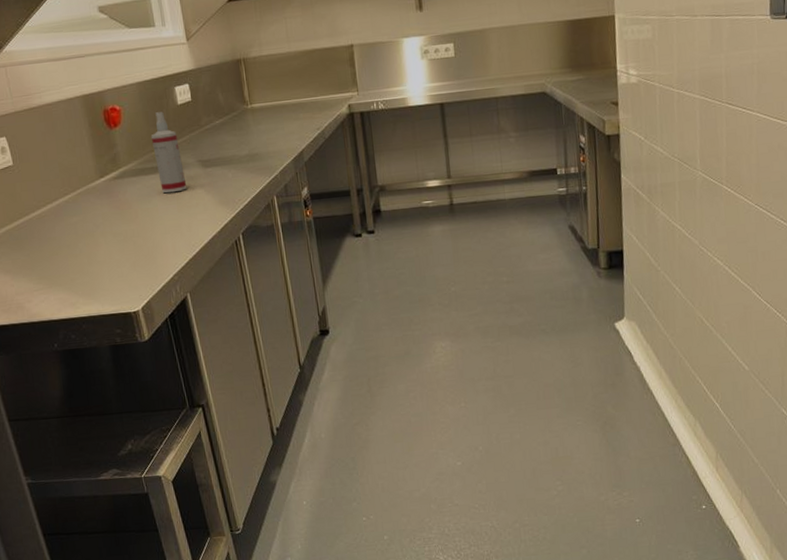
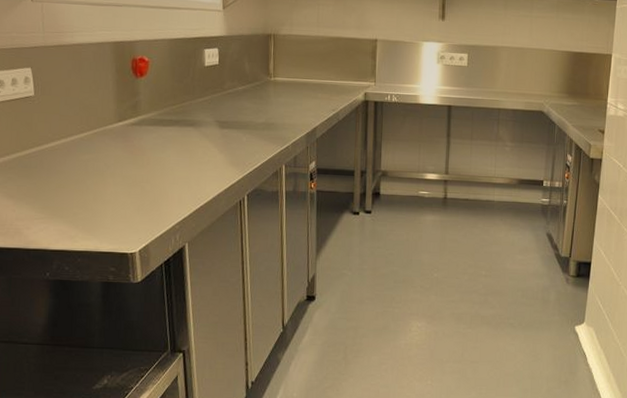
spray bottle: present [151,112,187,194] -> none [174,69,202,147]

